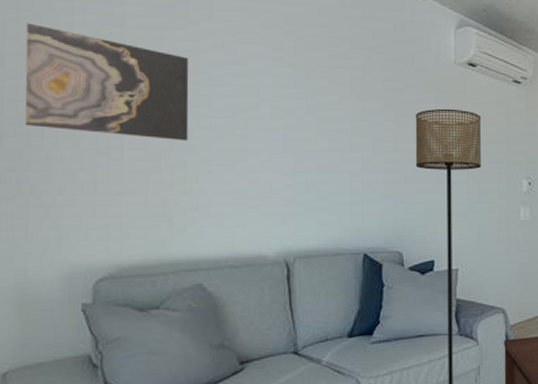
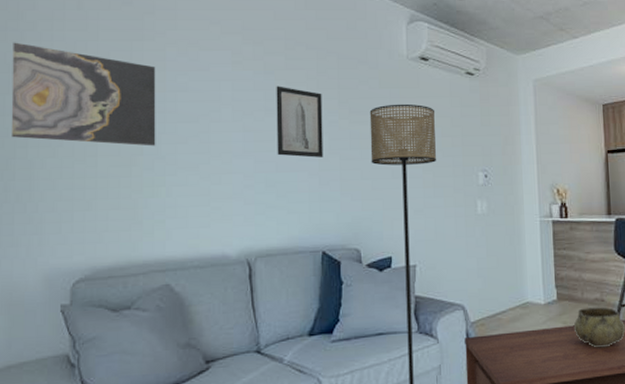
wall art: none [318,84,367,159] -> present [276,86,324,158]

